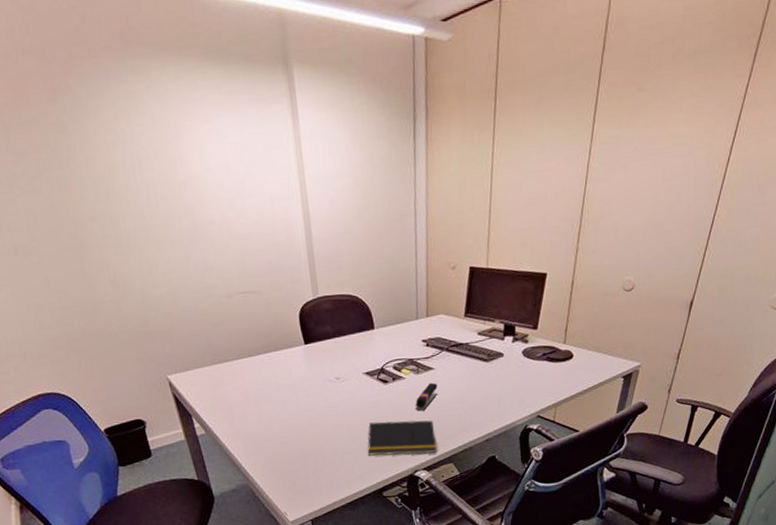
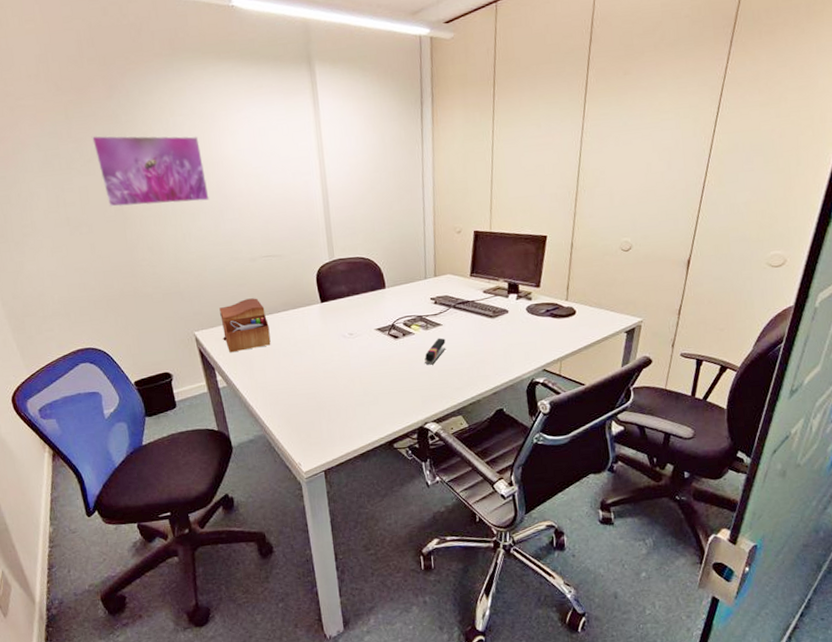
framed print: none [34,147,177,234] -> present [91,135,209,207]
sewing box: none [194,338,252,399] -> present [219,298,271,353]
notepad: present [367,420,437,456] -> none [379,373,446,408]

